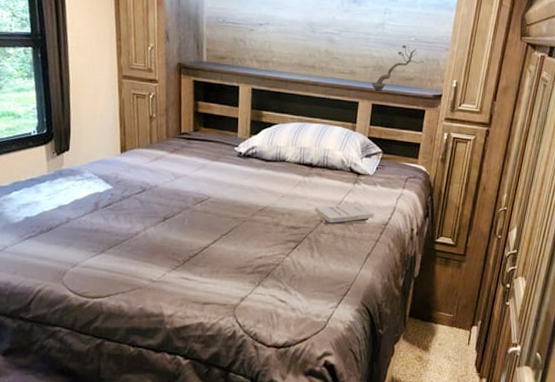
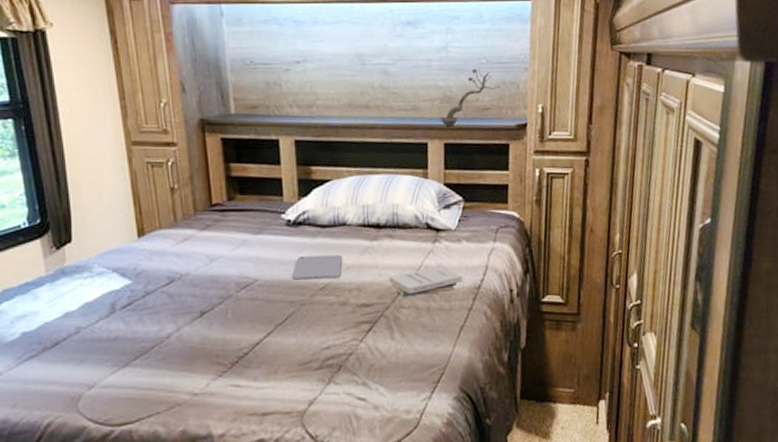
tablet: none [238,183,280,203] -> present [292,254,343,280]

